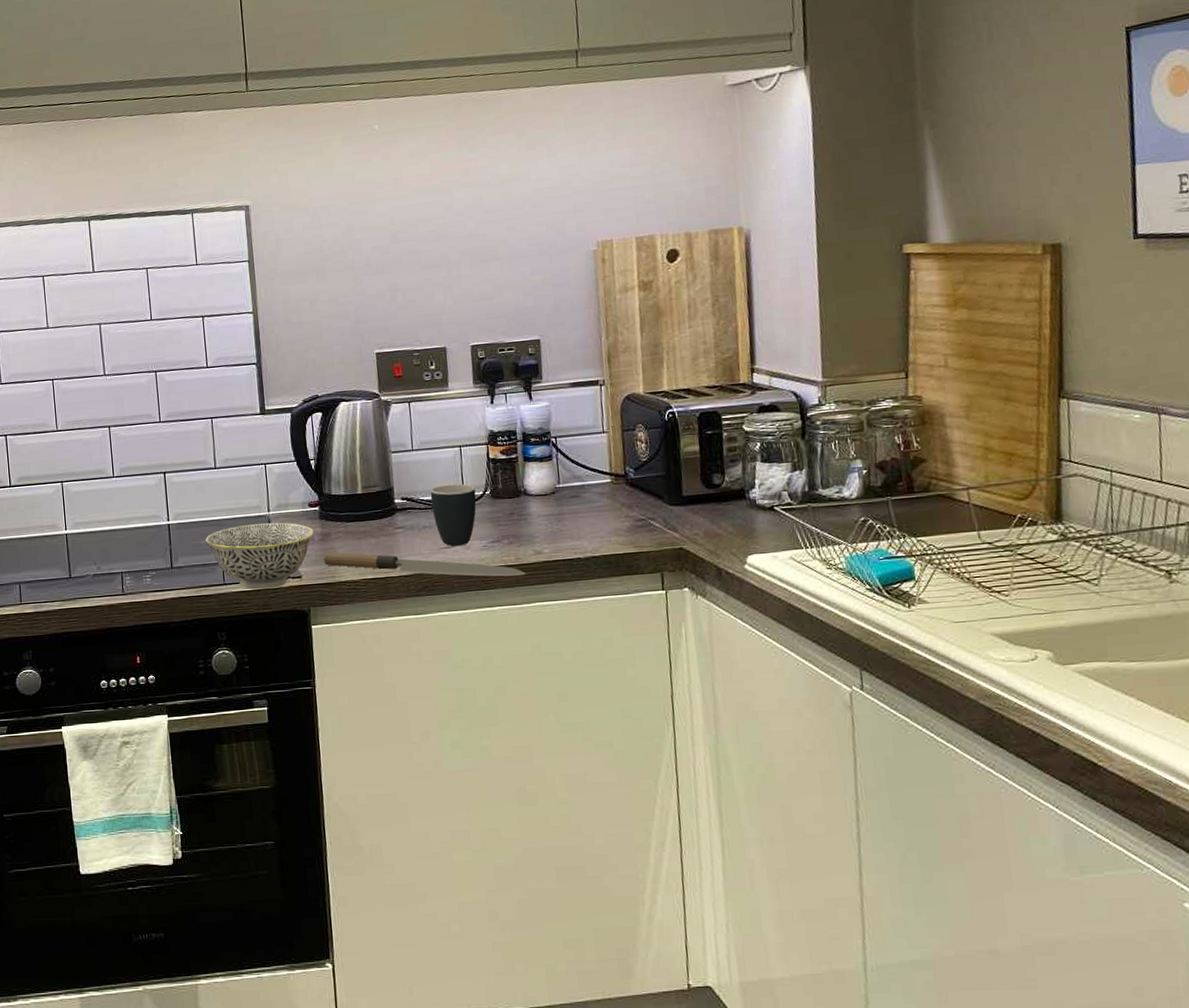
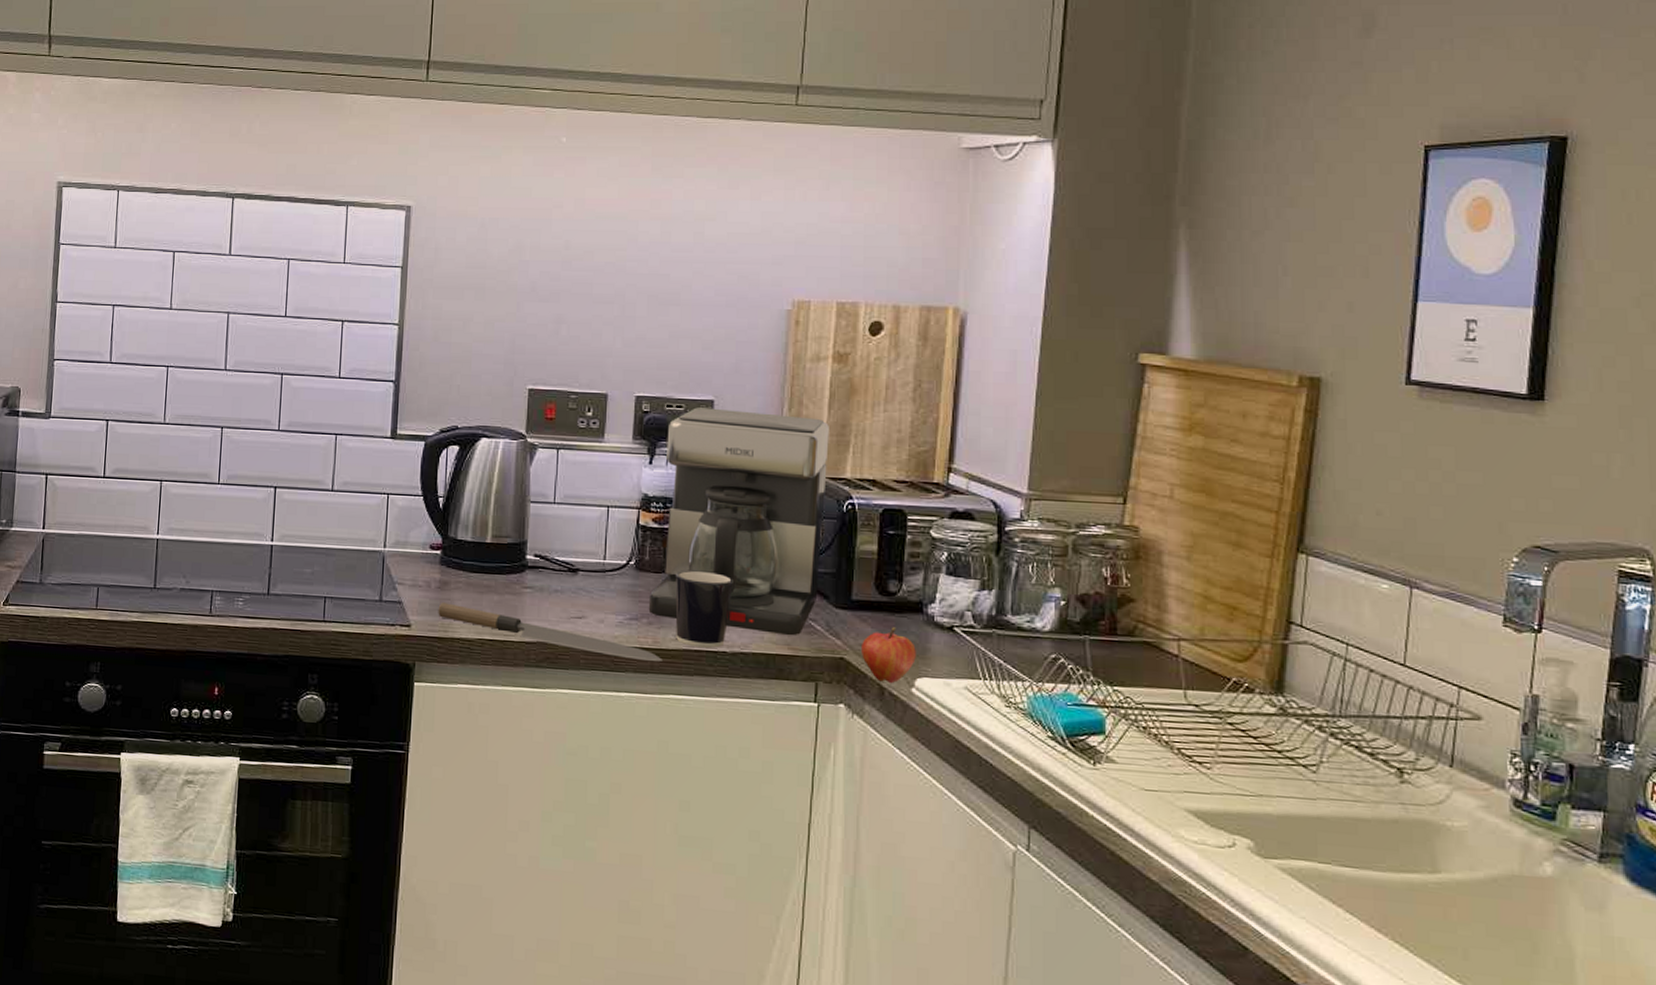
bowl: present [206,522,314,590] -> none [310,558,432,634]
mug: present [430,483,477,547] -> none [567,546,619,618]
coffee maker: none [503,342,653,536] -> present [648,407,831,636]
mug: none [527,490,579,558] -> present [675,570,733,649]
fruit: none [696,514,745,564] -> present [862,627,916,684]

